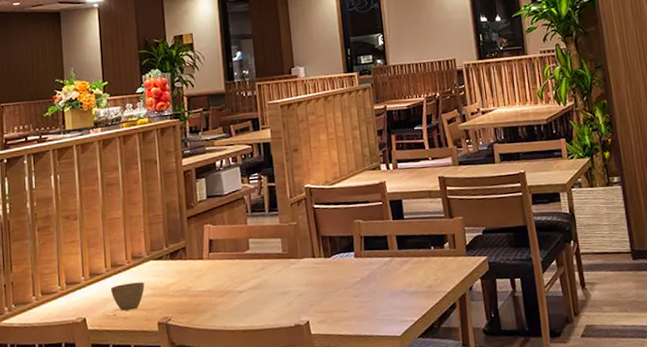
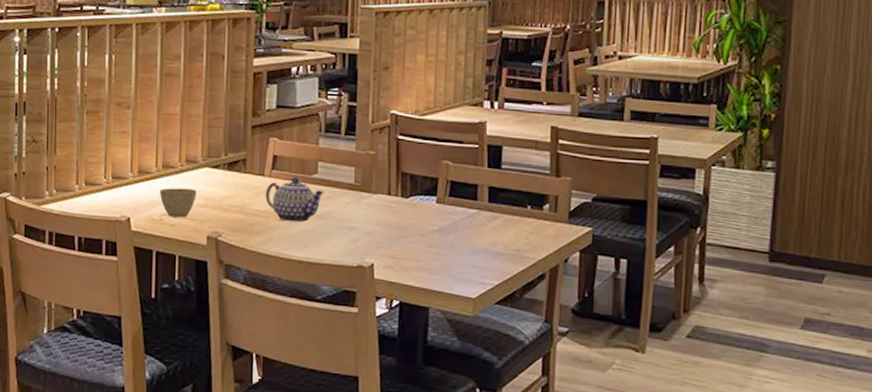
teapot: none [205,255,258,297] -> present [265,177,325,222]

